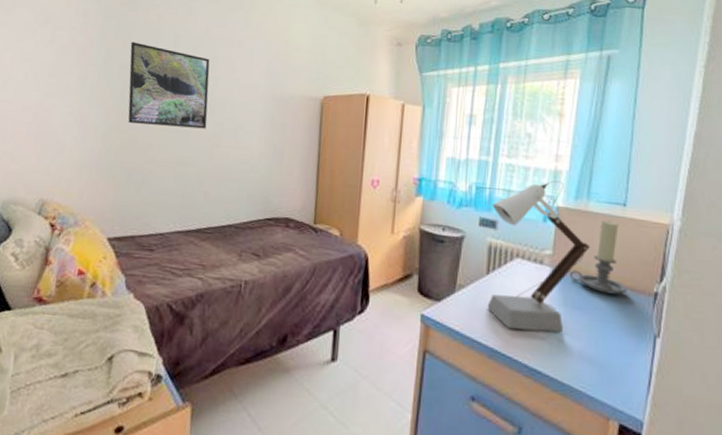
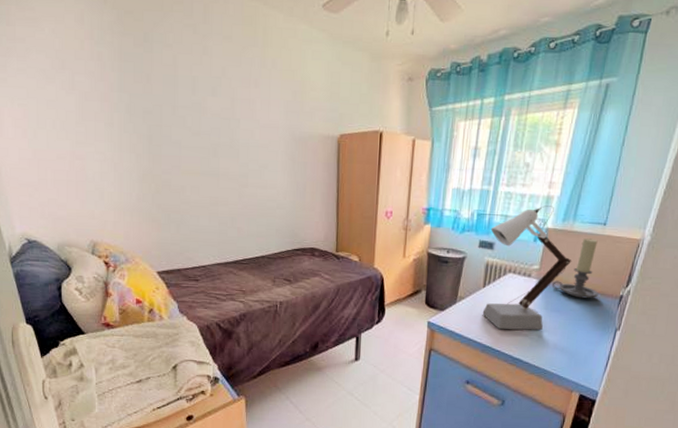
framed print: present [128,41,210,129] -> none [150,85,233,171]

